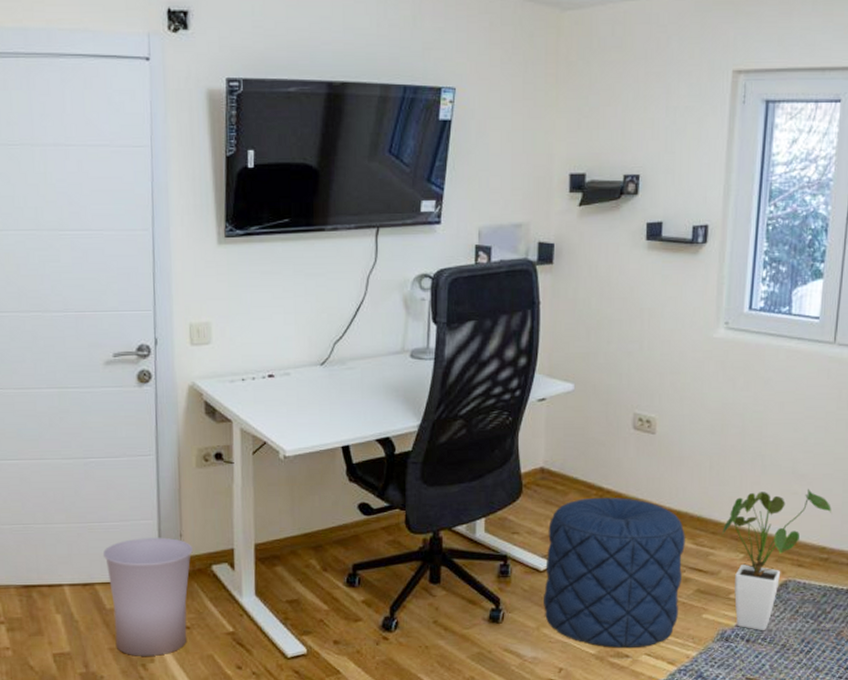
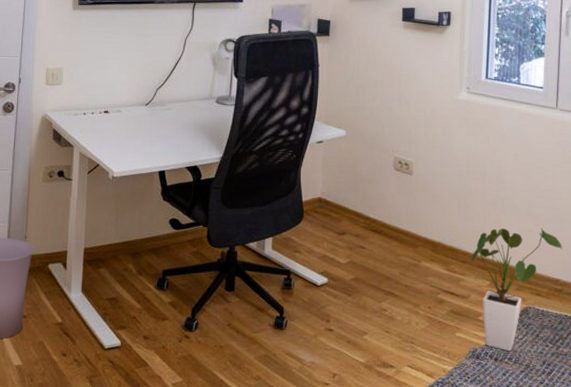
pouf: present [544,497,685,648] -> none [320,225,439,359]

